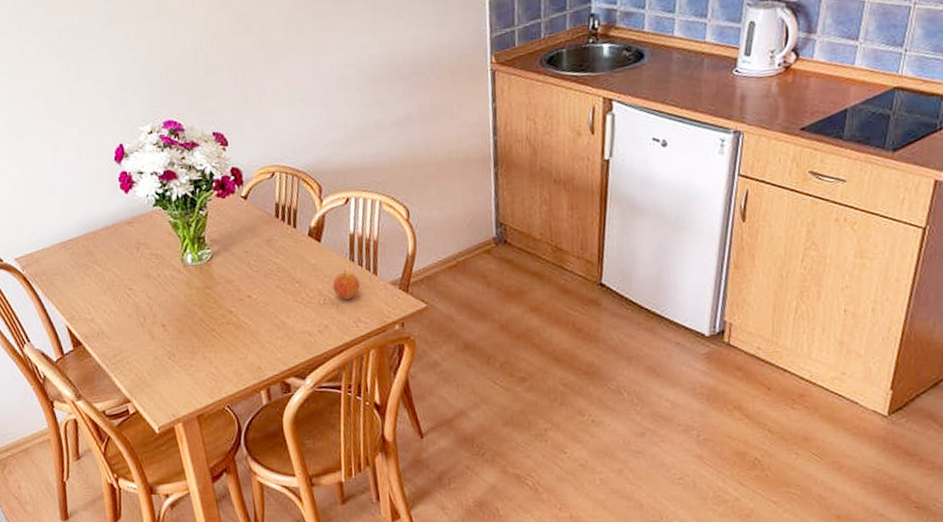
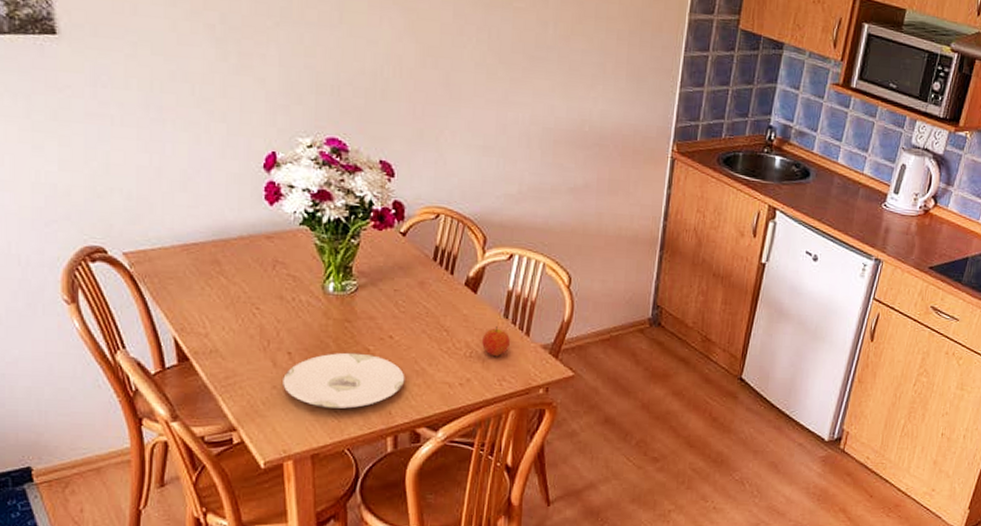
plate: none [161,315,269,371] -> present [283,352,405,409]

